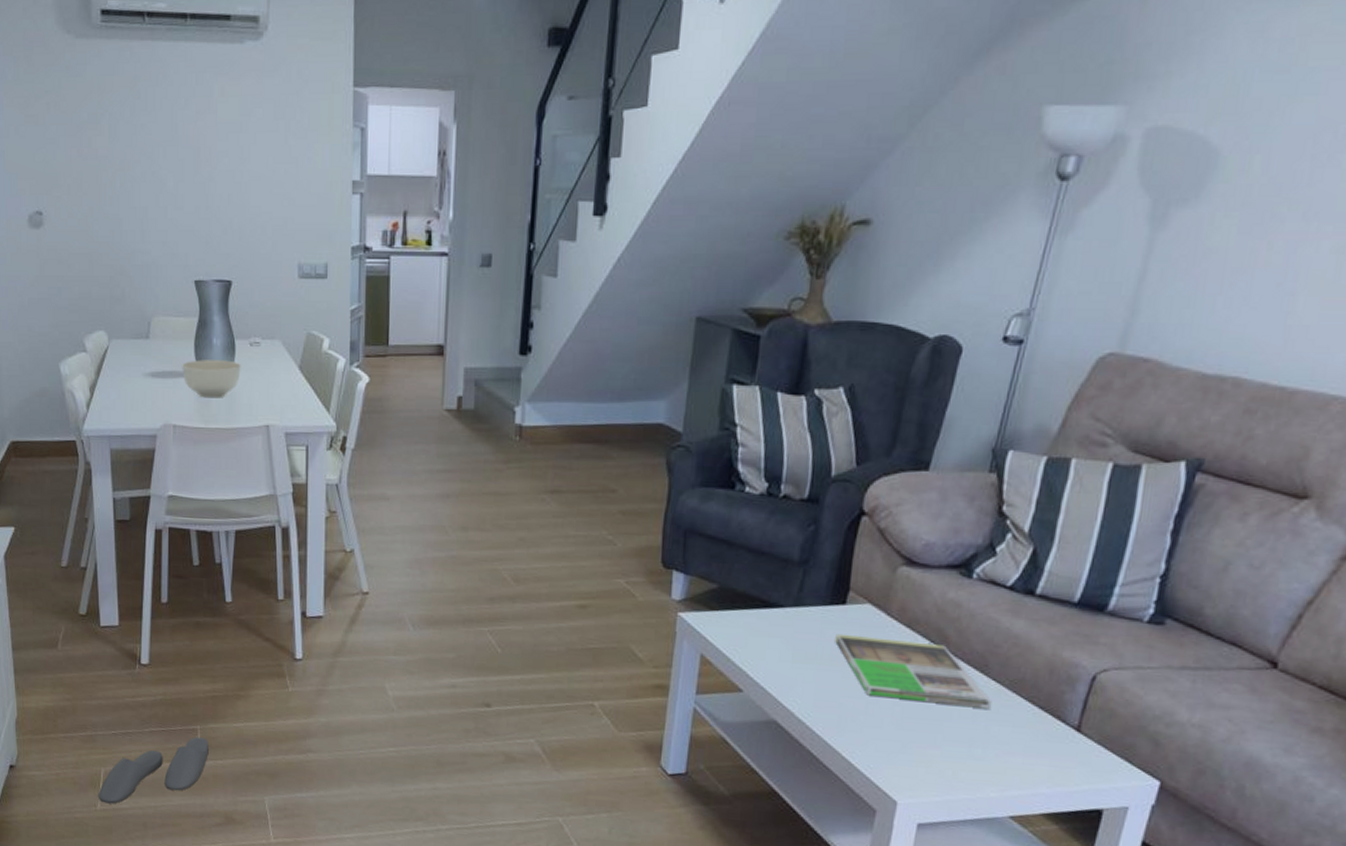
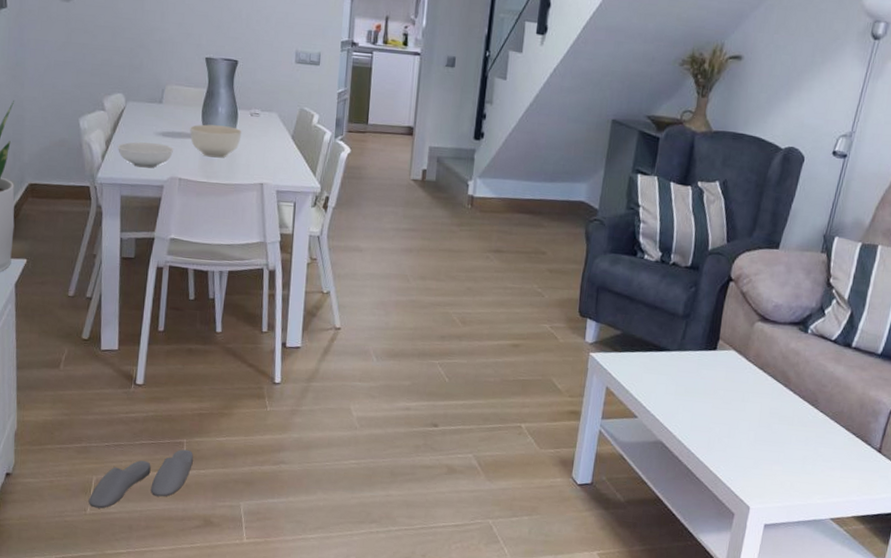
bowl: none [102,386,165,415] -> present [117,142,173,168]
magazine: present [835,633,992,709] -> none [708,373,820,435]

